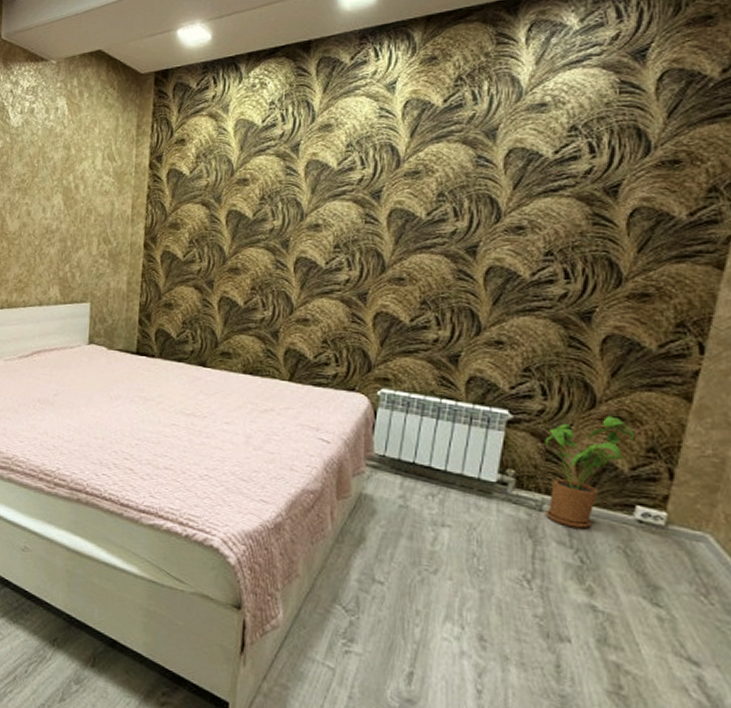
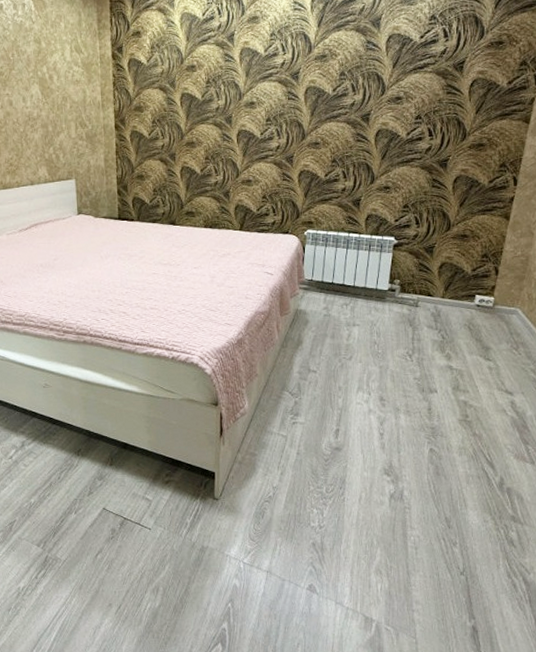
house plant: present [544,416,635,529] -> none [418,235,475,316]

